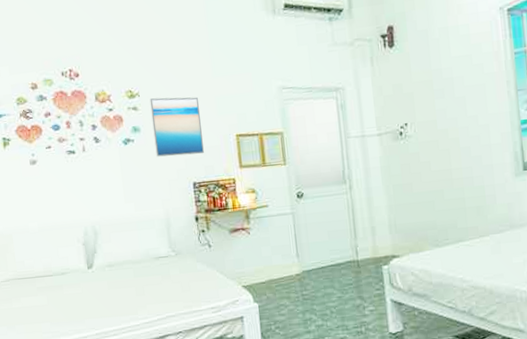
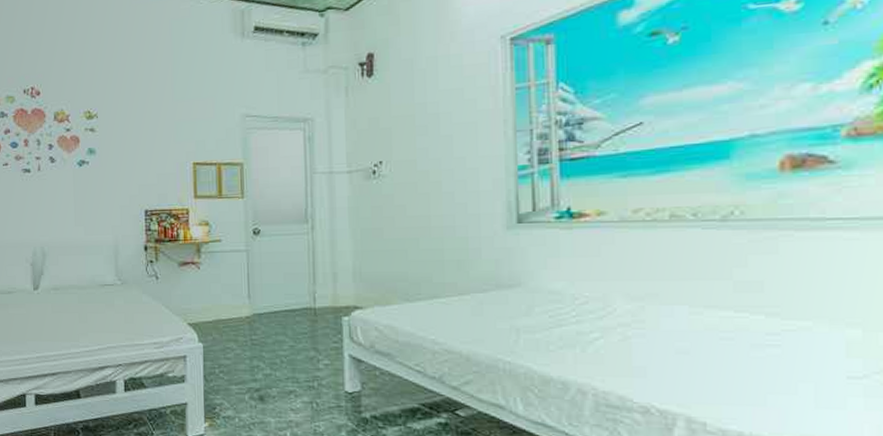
wall art: present [149,96,204,157] -> none [107,120,159,181]

